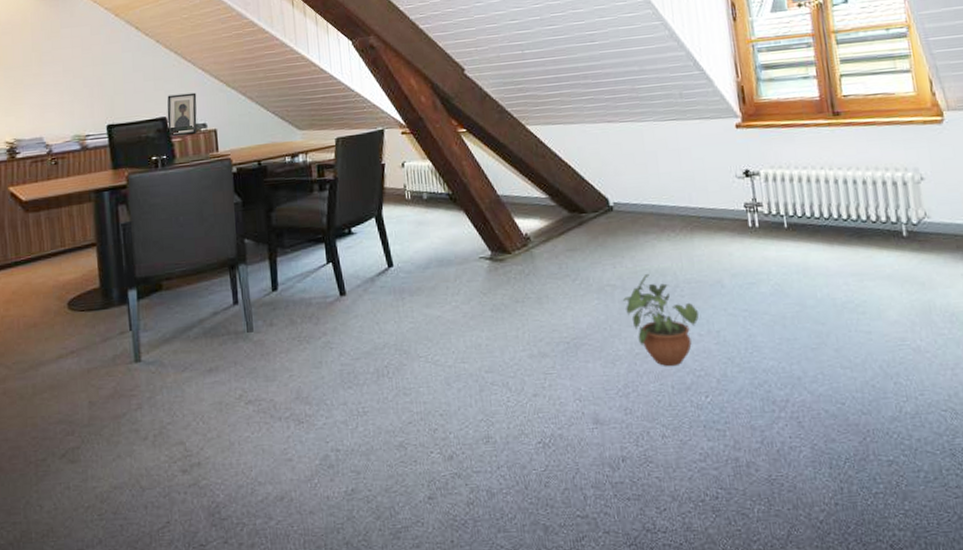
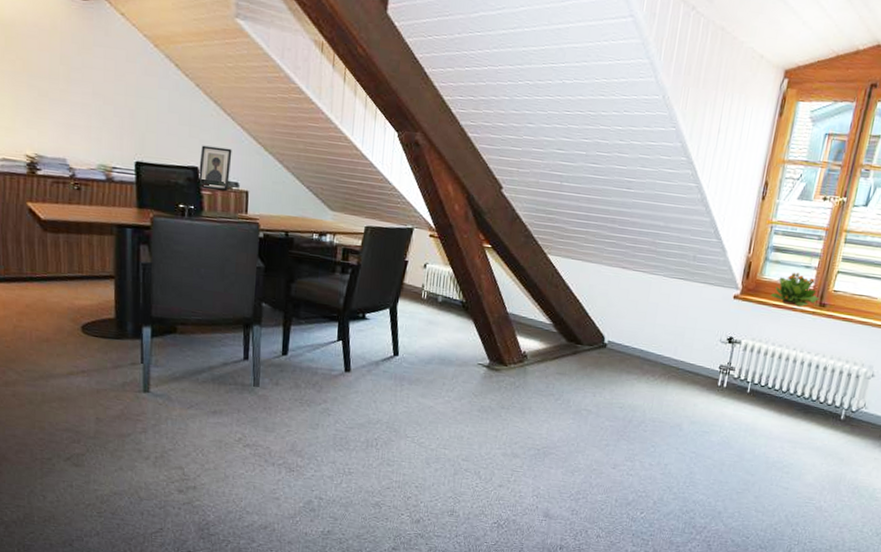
potted plant: present [622,274,699,366] -> none [593,407,654,485]
potted flower: none [775,85,830,123] -> present [770,272,819,307]

